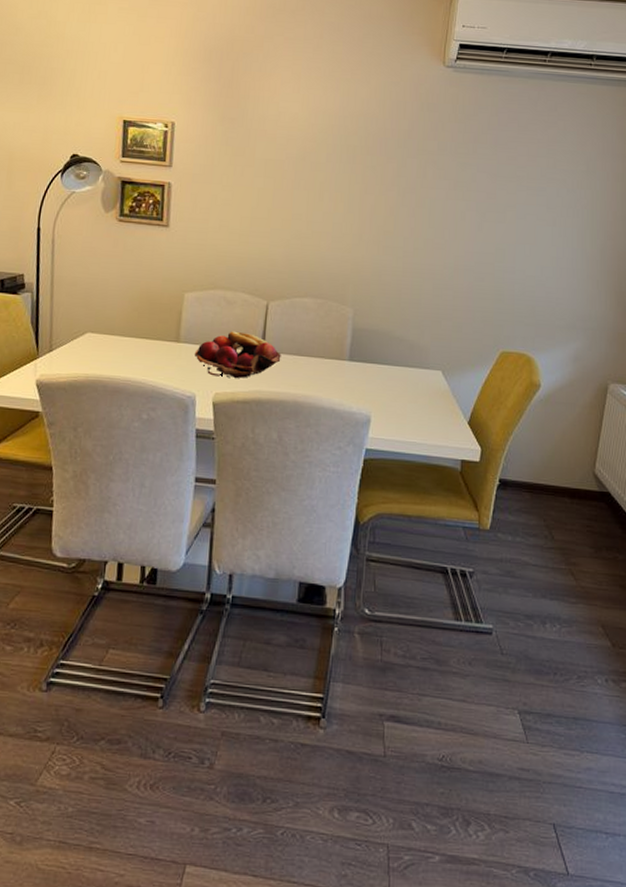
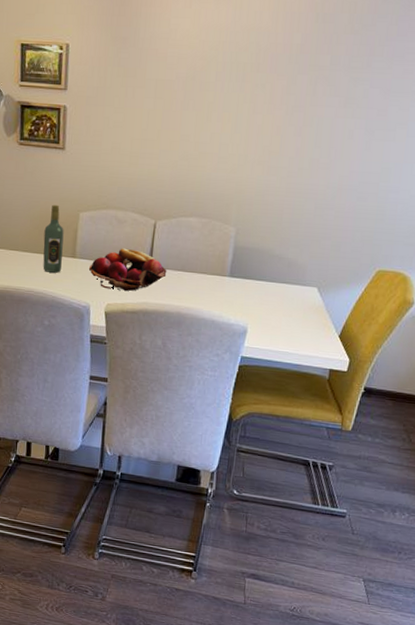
wine bottle: none [142,284,167,359] -> present [43,204,64,273]

